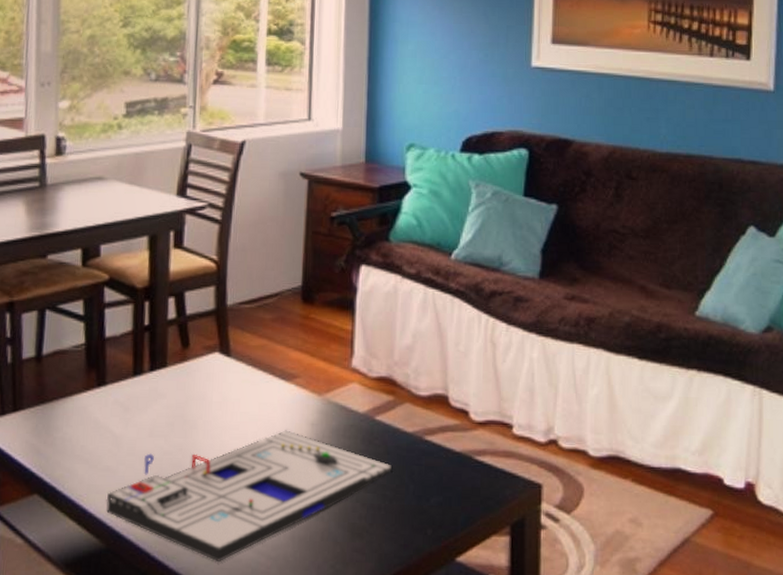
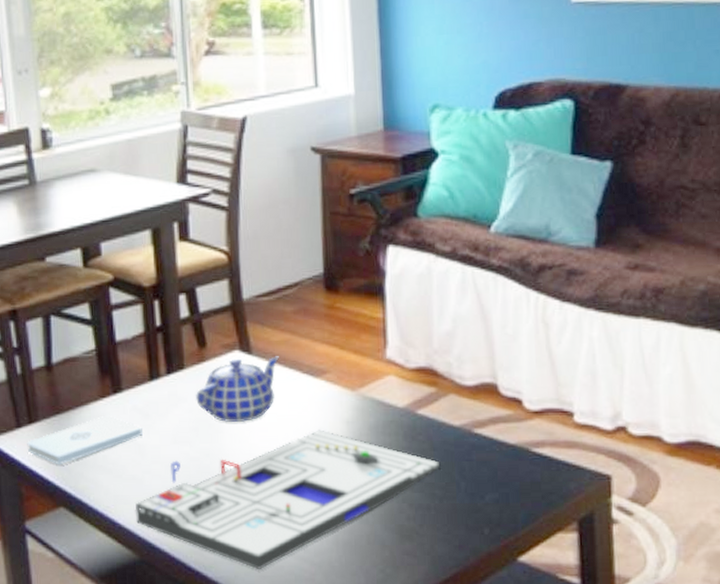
notepad: none [8,408,121,453] -> present [27,416,143,465]
teapot: none [175,359,255,420] -> present [196,356,279,423]

